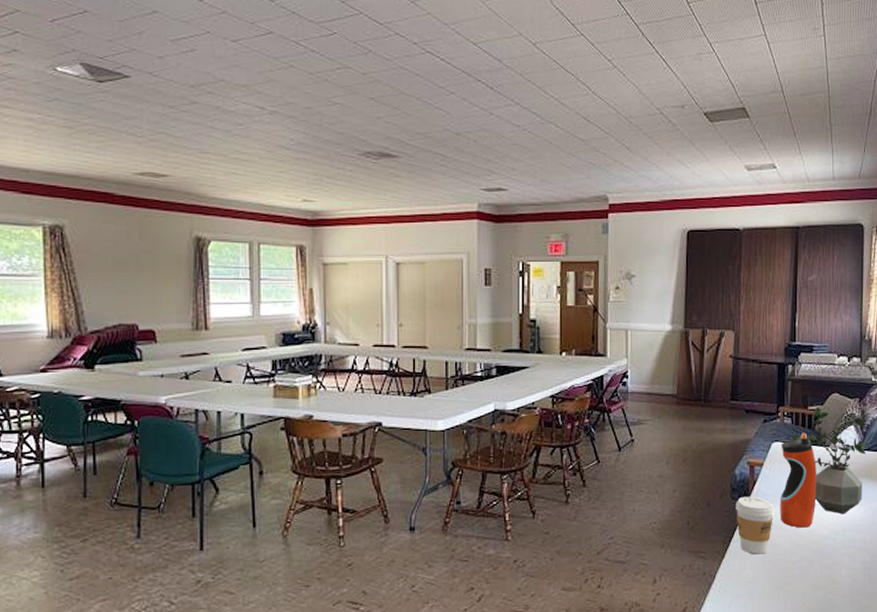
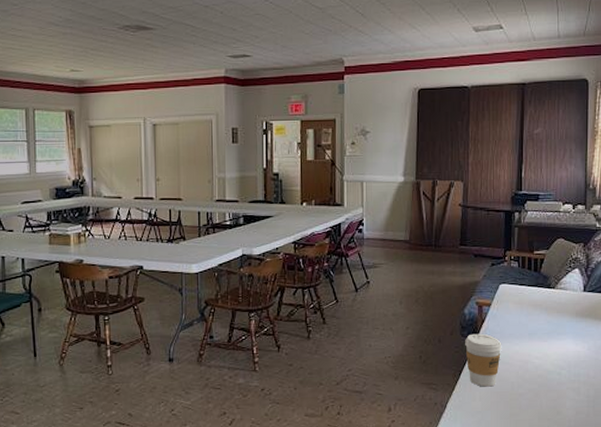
water bottle: present [780,433,817,528] -> none [507,275,542,363]
potted plant: present [792,407,868,515] -> none [518,251,592,351]

